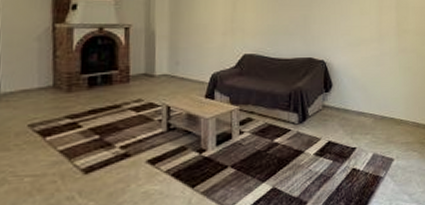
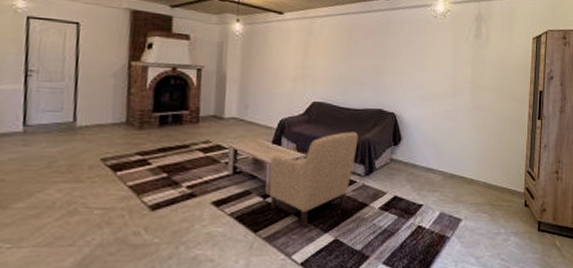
chair: none [204,81,291,178] -> present [269,132,359,227]

